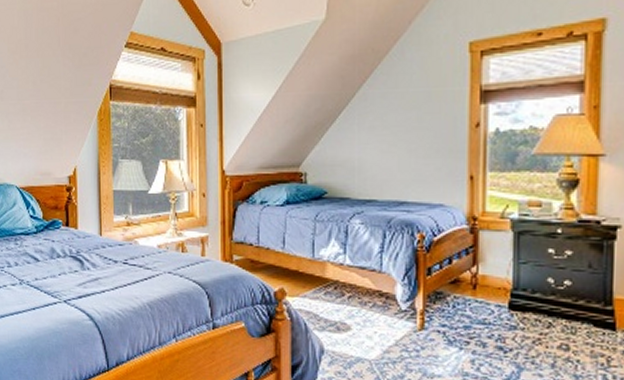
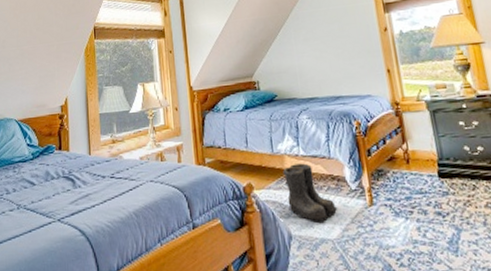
boots: none [323,273,382,341] -> present [283,163,338,223]

